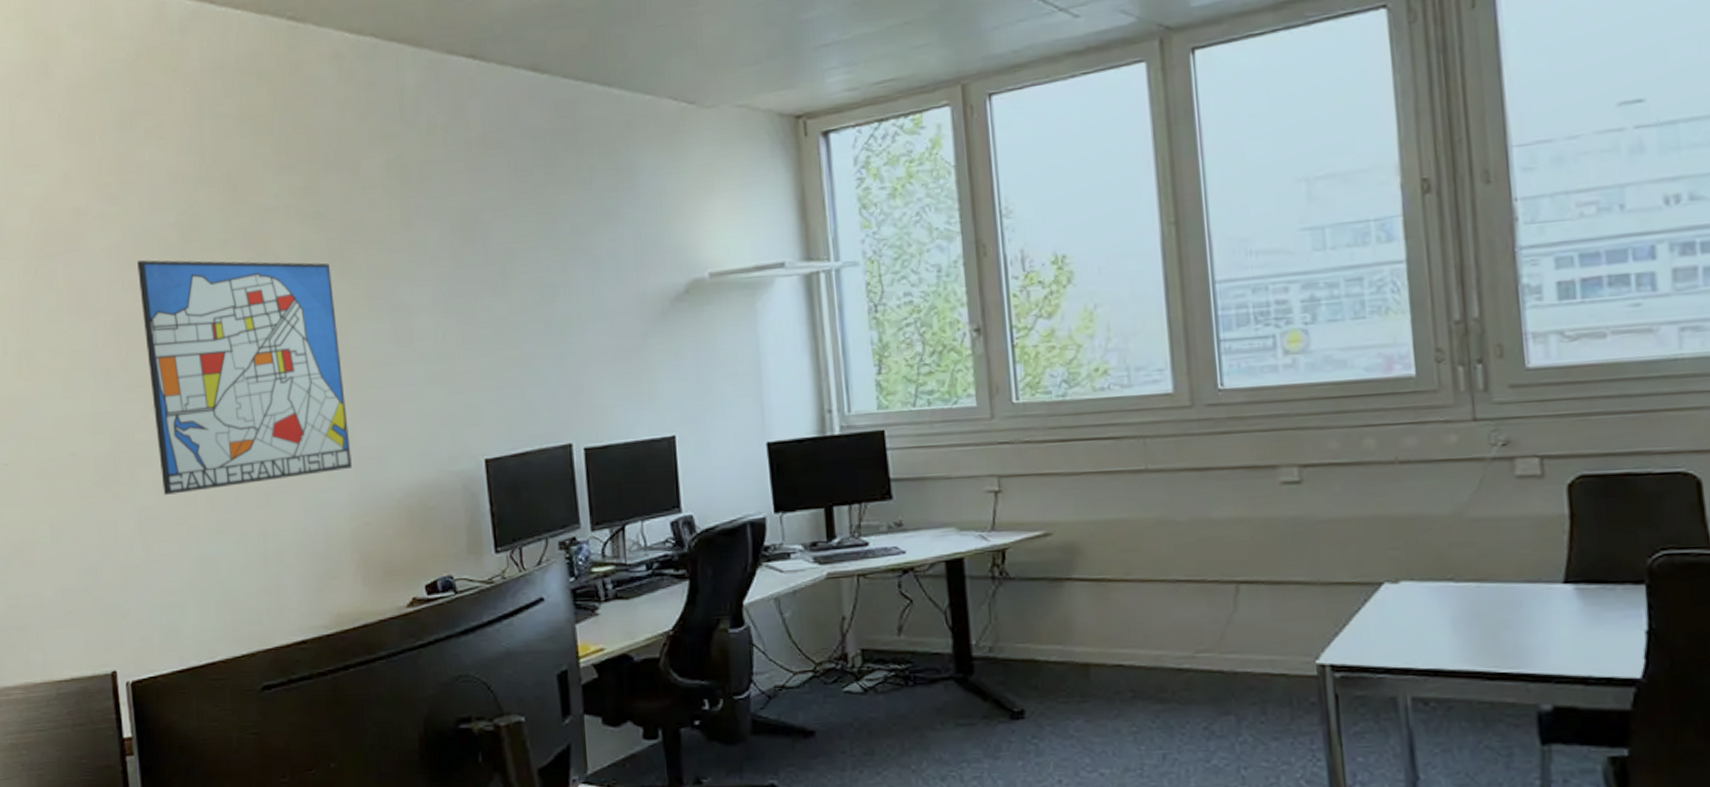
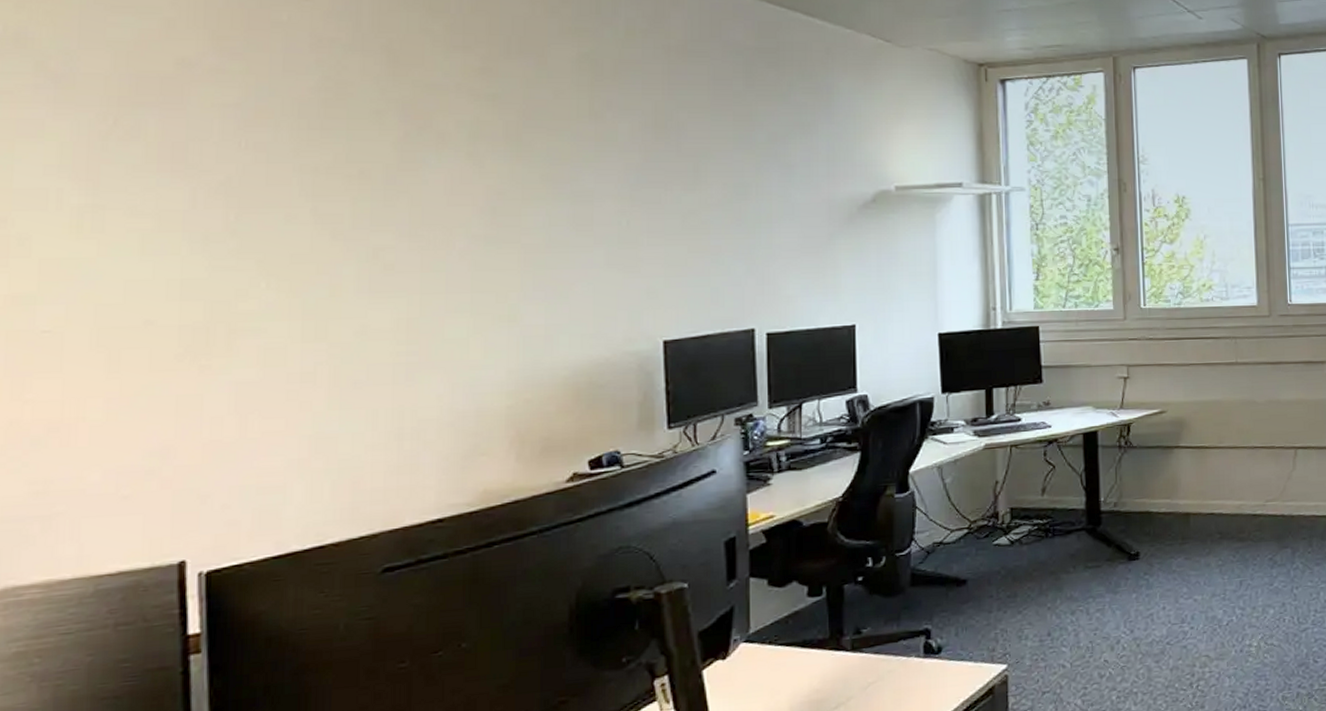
wall art: present [137,259,352,495] -> none [260,121,514,369]

